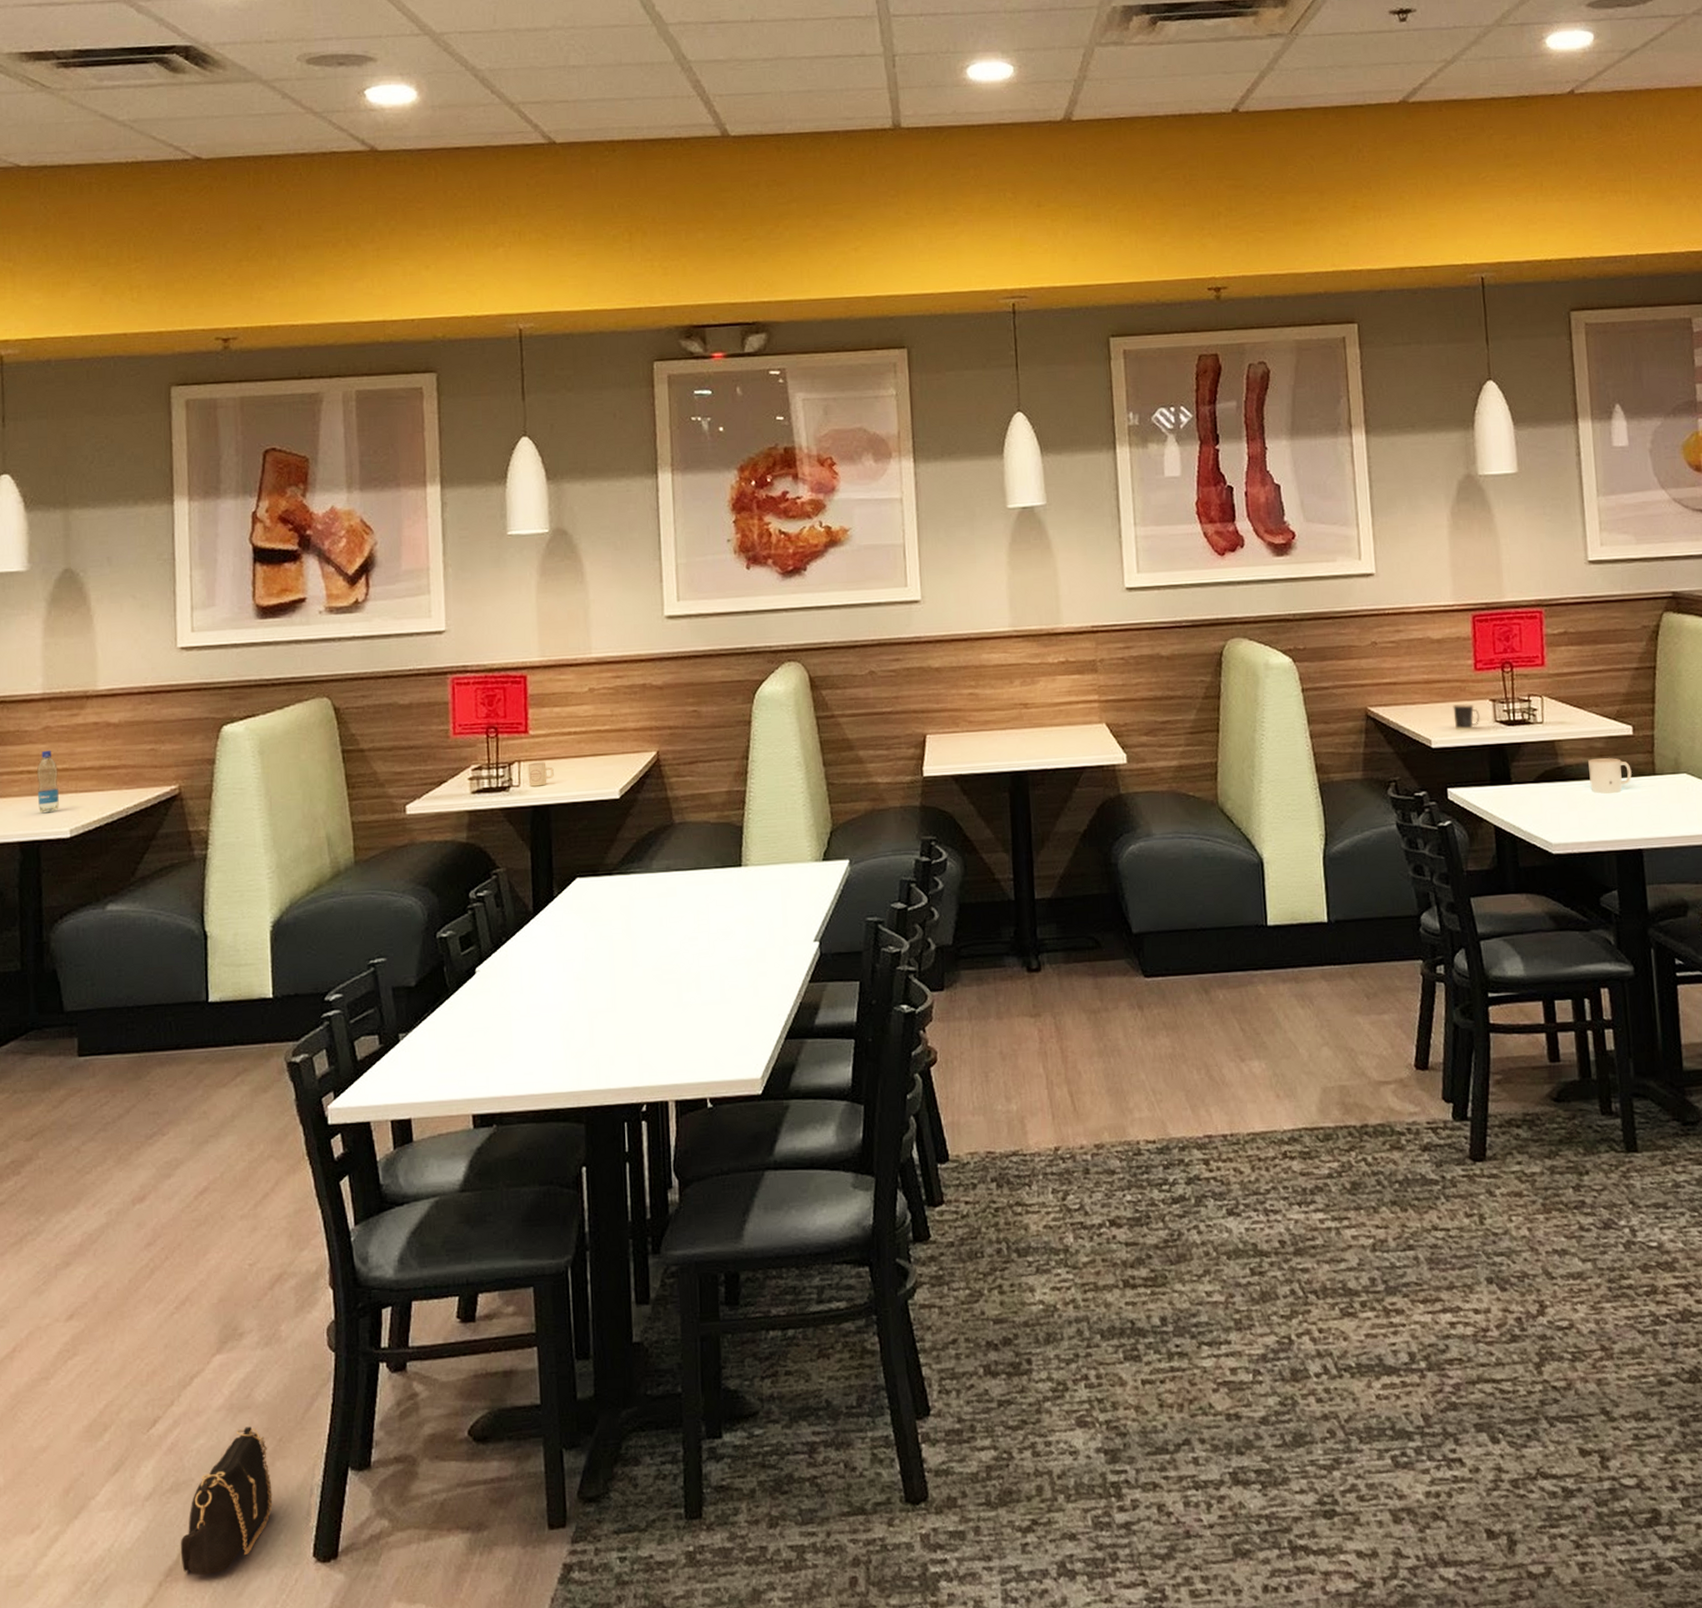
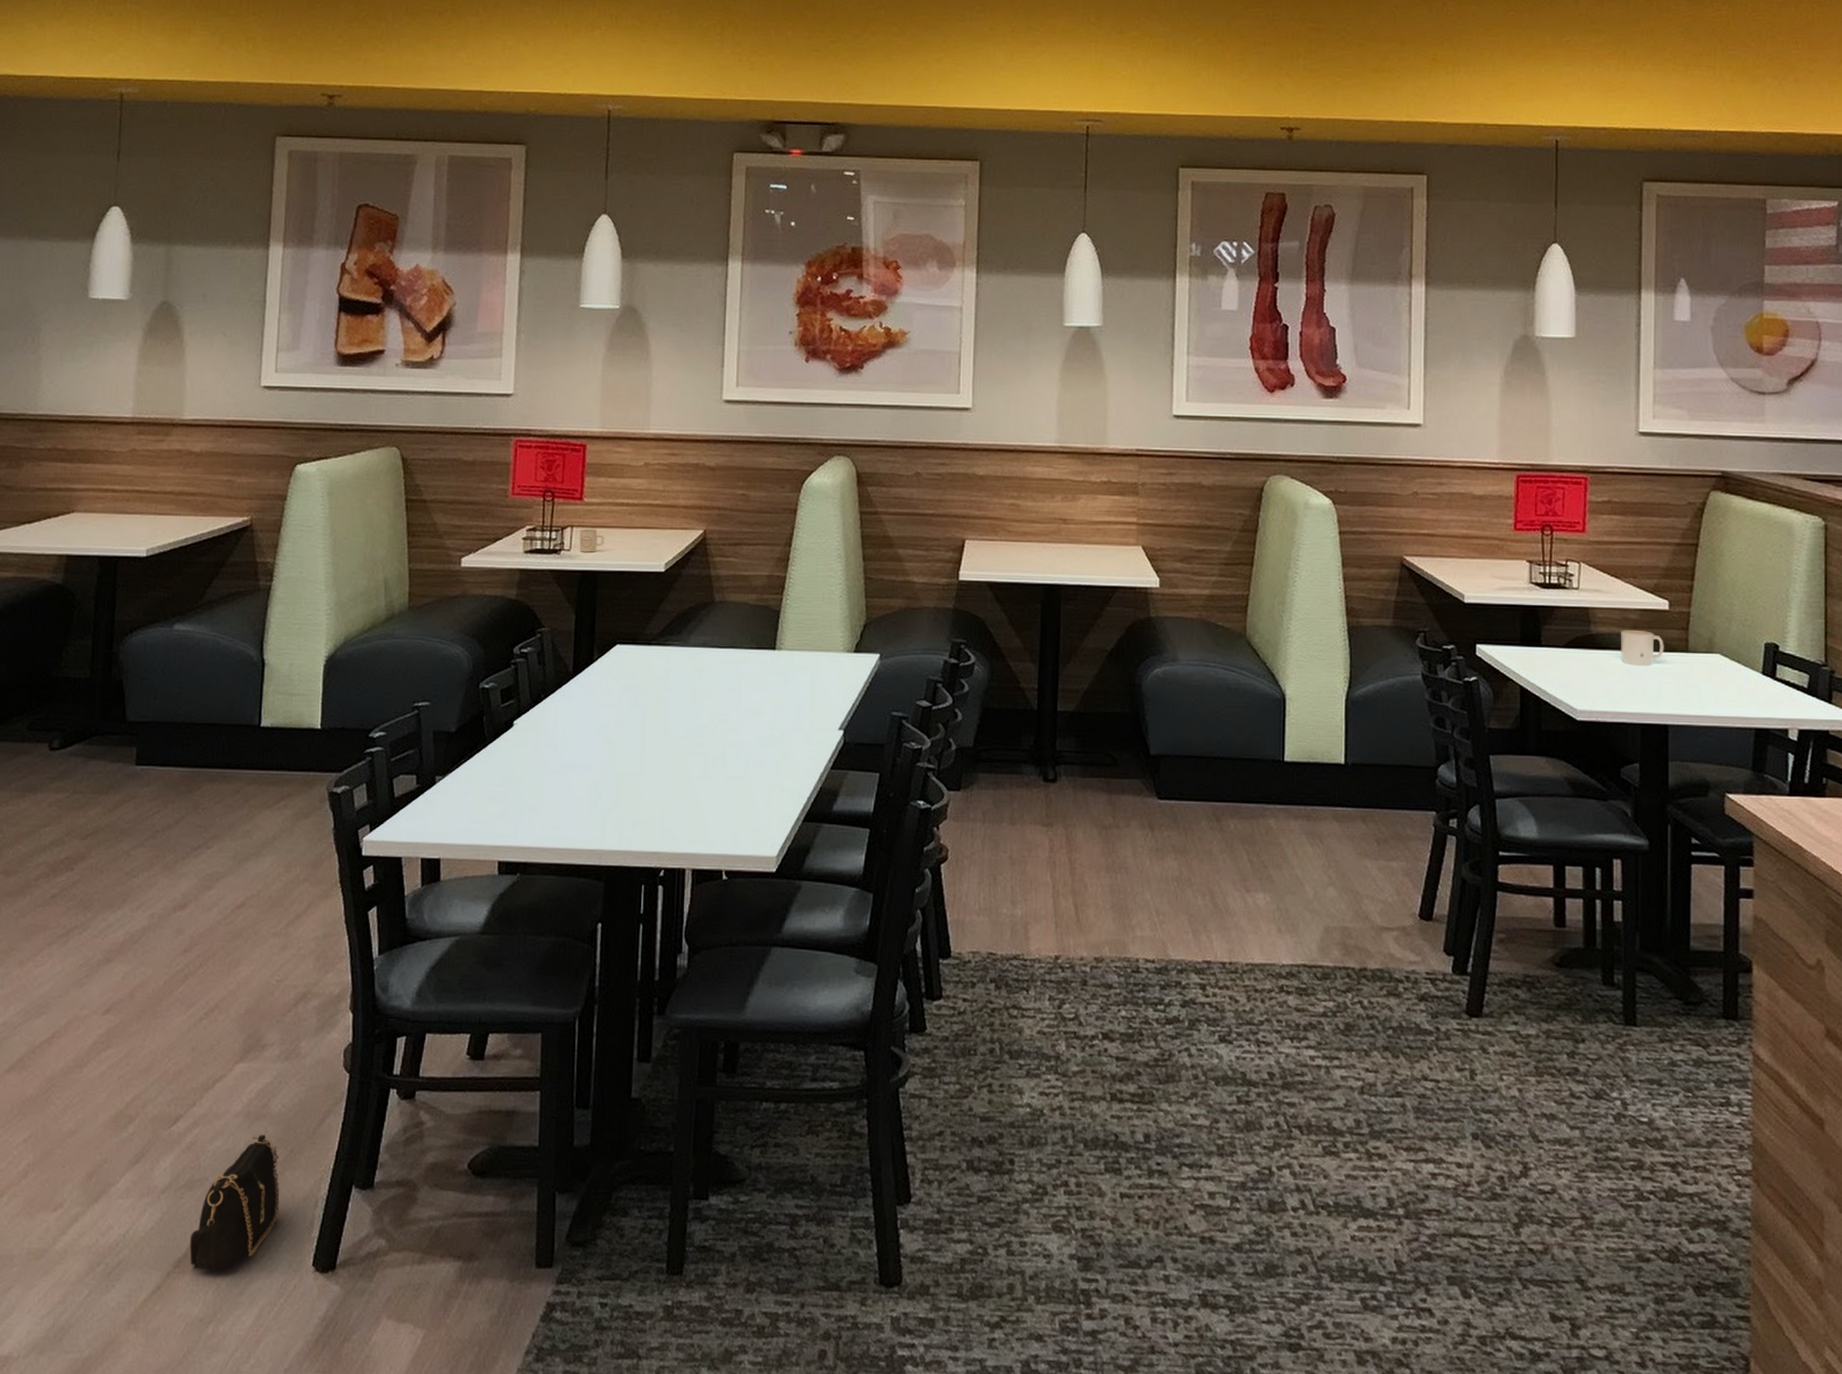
bottle: present [37,750,59,814] -> none [119,471,140,532]
mug: present [1453,704,1480,731] -> none [1489,562,1515,589]

